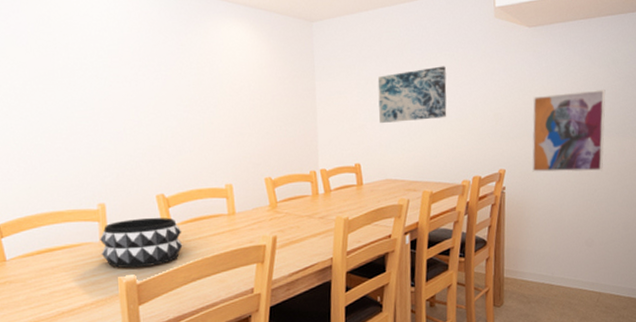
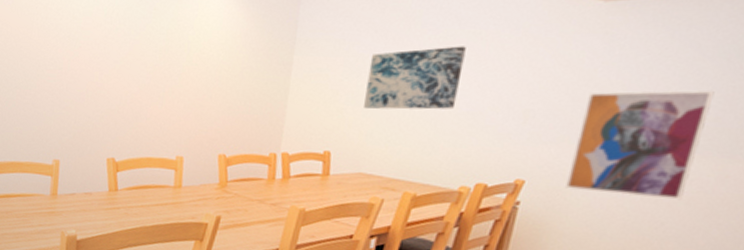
decorative bowl: present [100,217,183,269] -> none [49,178,126,226]

